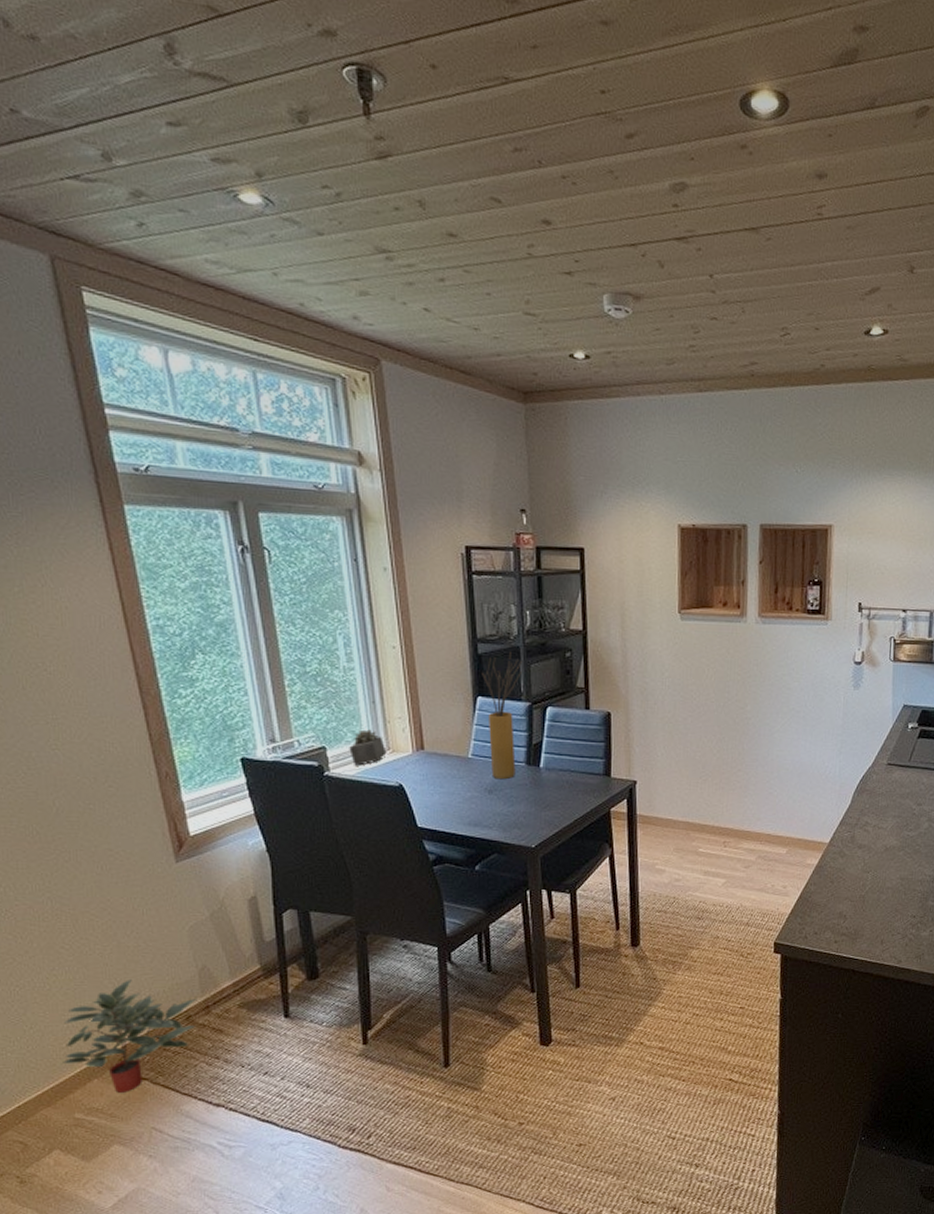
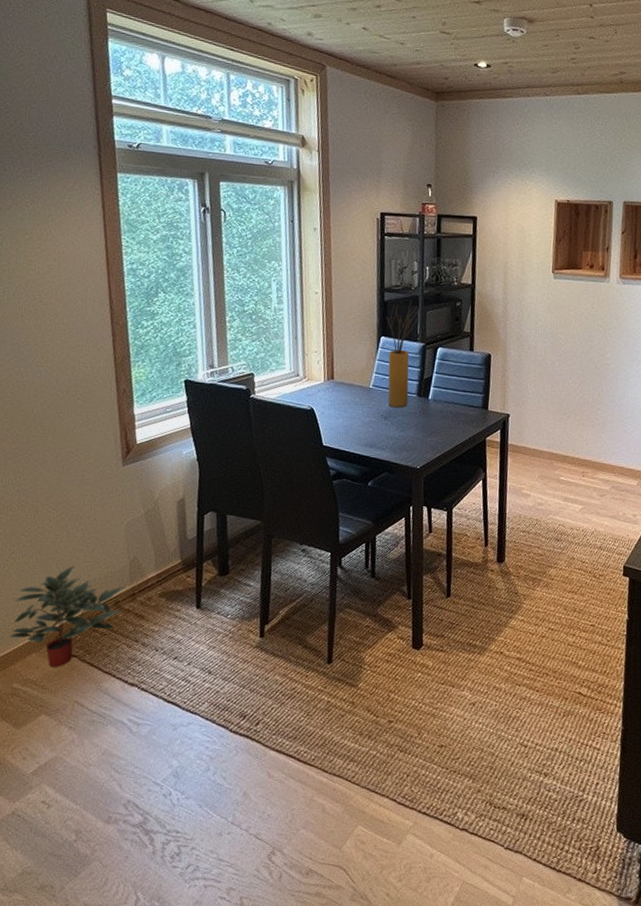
succulent plant: present [349,729,387,766] -> none [272,360,303,391]

